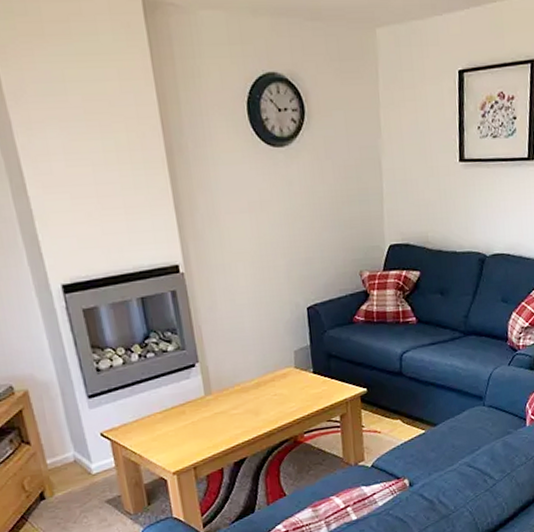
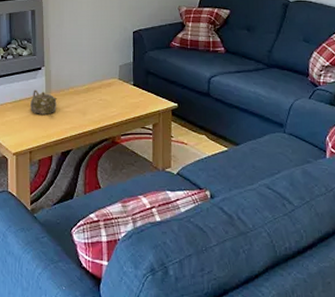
teapot: none [186,392,222,423] -> present [30,90,57,114]

